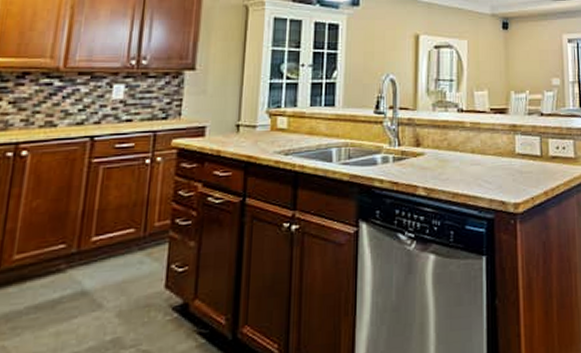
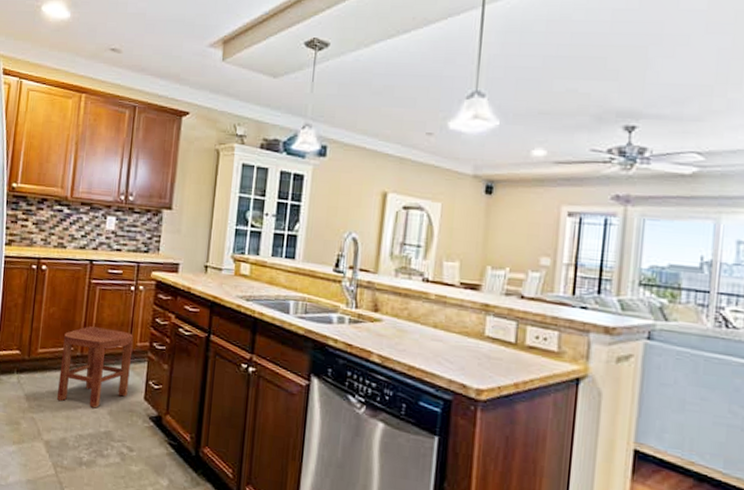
stool: none [40,212,149,315] -> present [56,326,133,408]

